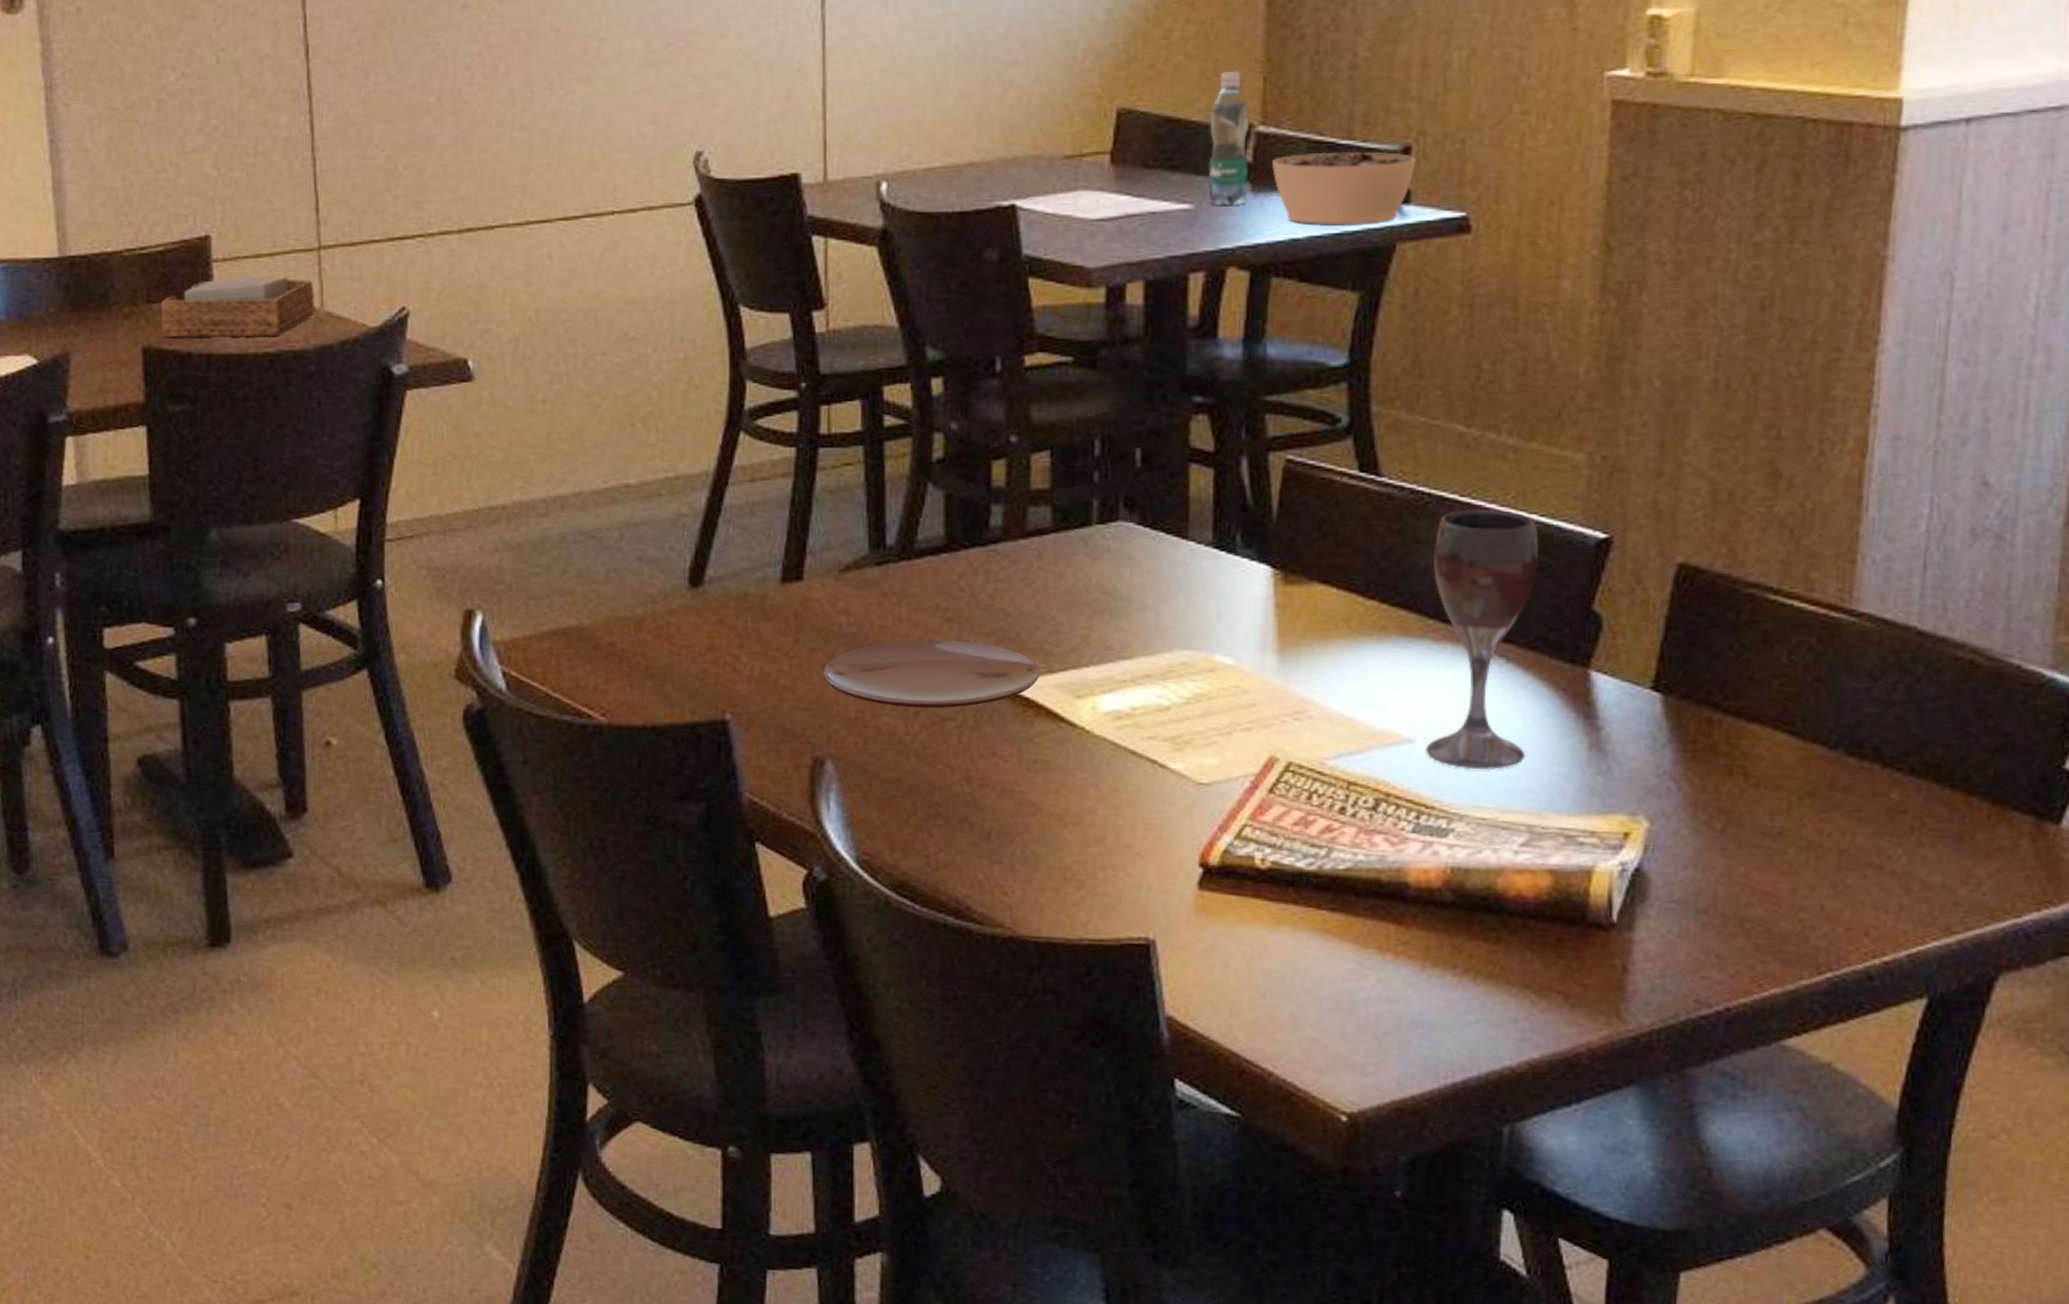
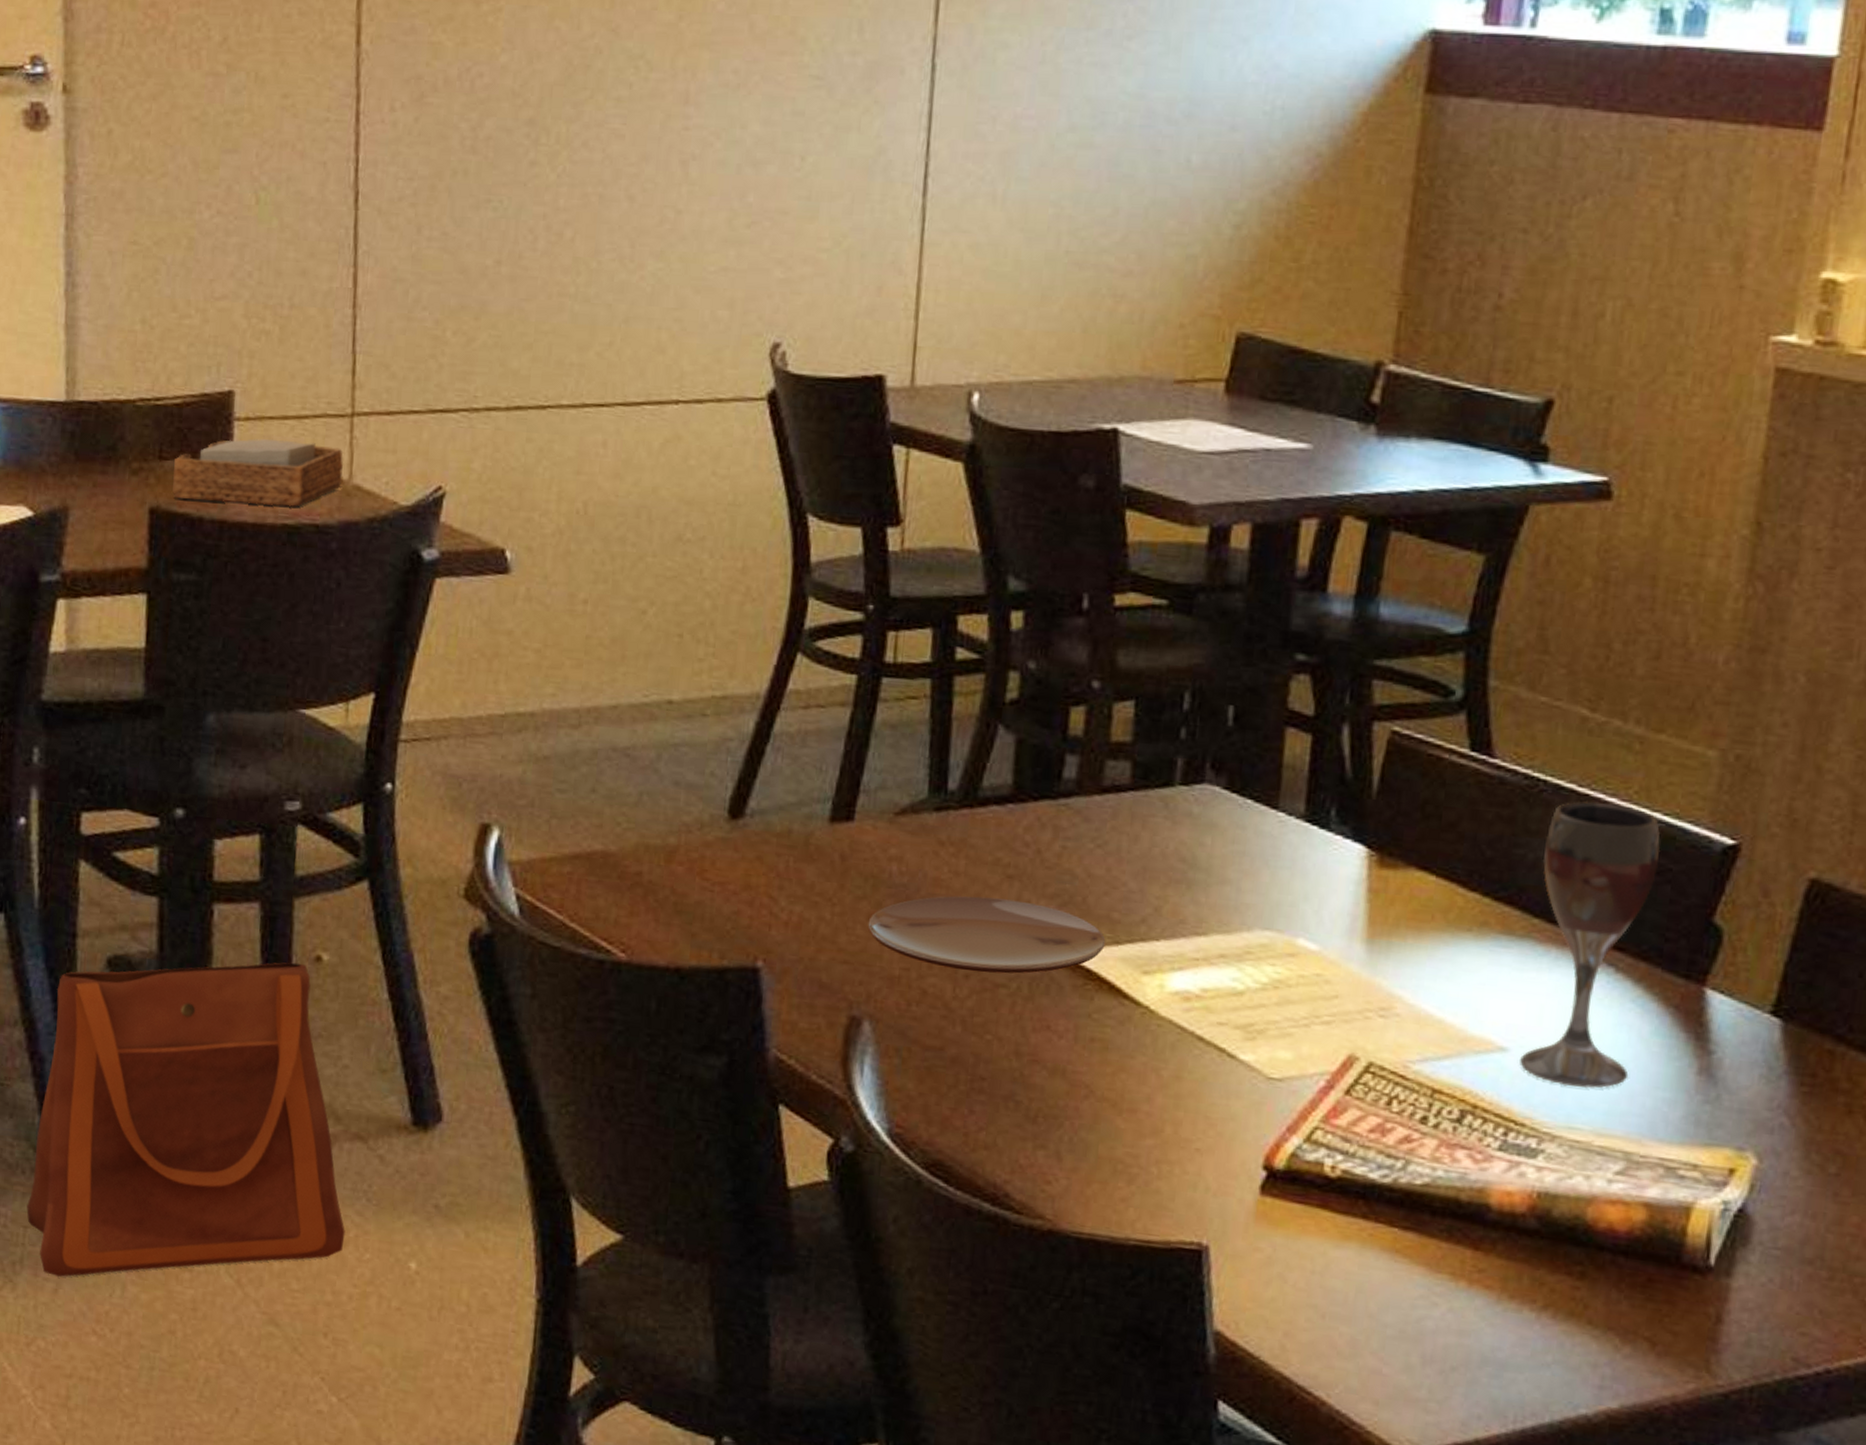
shopping bag: none [83,749,372,1049] -> present [26,962,345,1277]
bottle: present [1208,70,1250,206] -> none [1329,301,1380,450]
salad: present [1272,152,1417,226] -> none [1401,398,1559,481]

